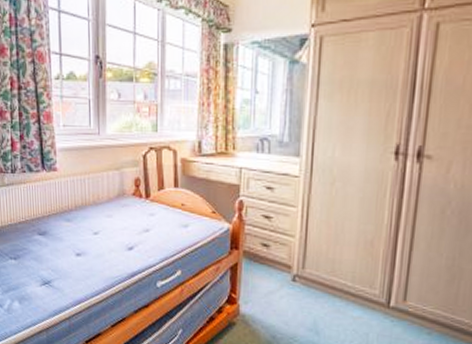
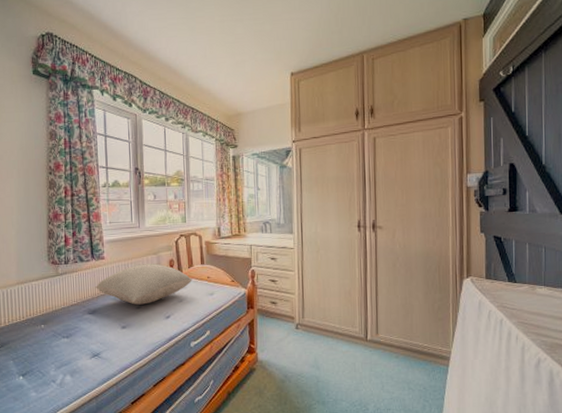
pillow: none [47,181,162,231] -> present [96,264,192,305]

